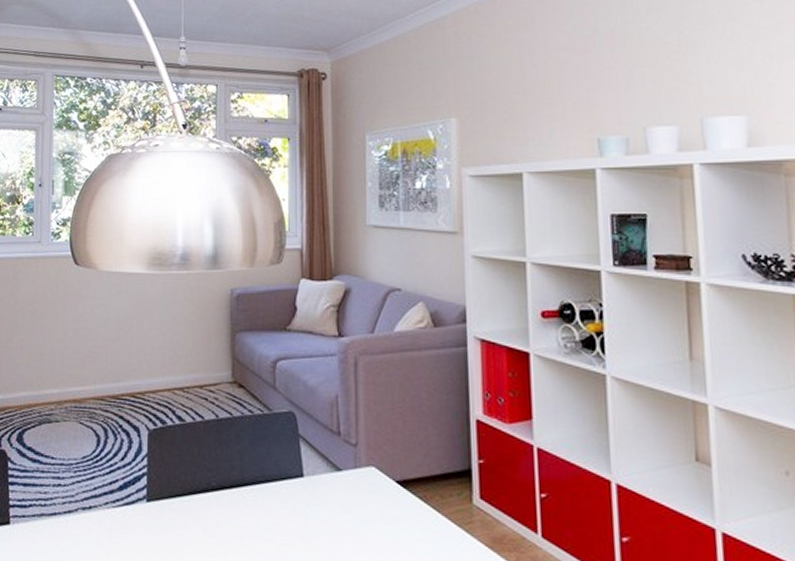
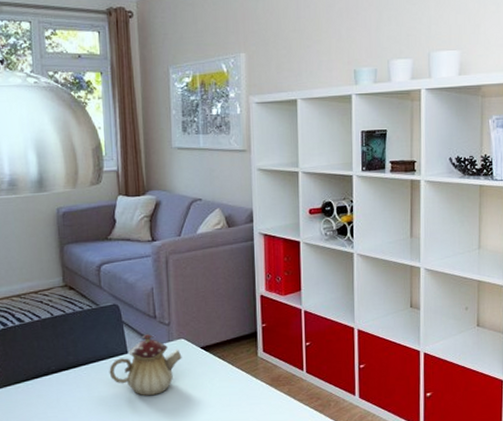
teapot: none [280,454,372,539] -> present [109,334,182,396]

